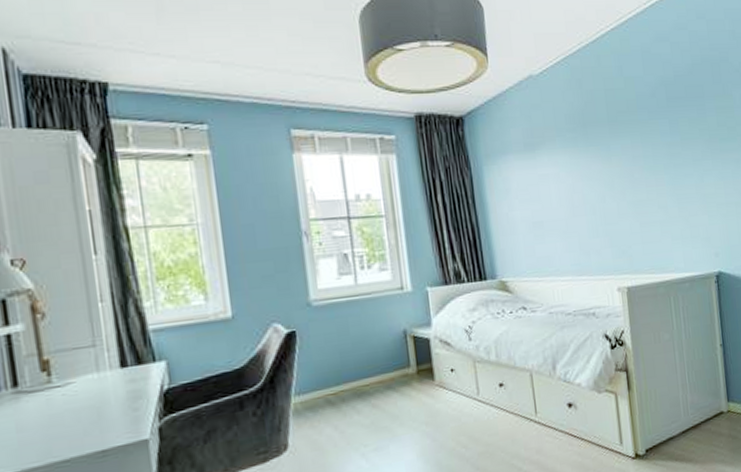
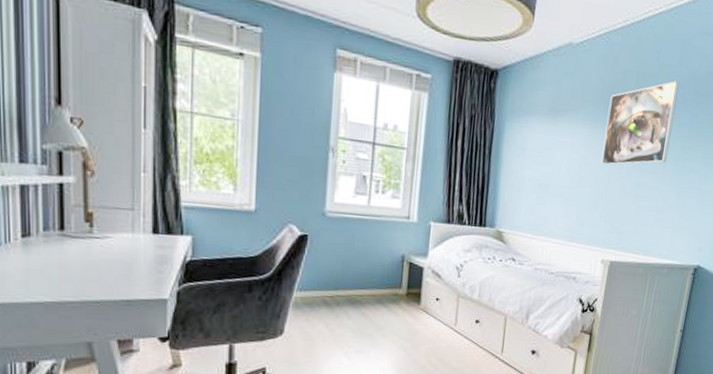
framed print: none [583,91,658,190] -> present [601,81,679,166]

